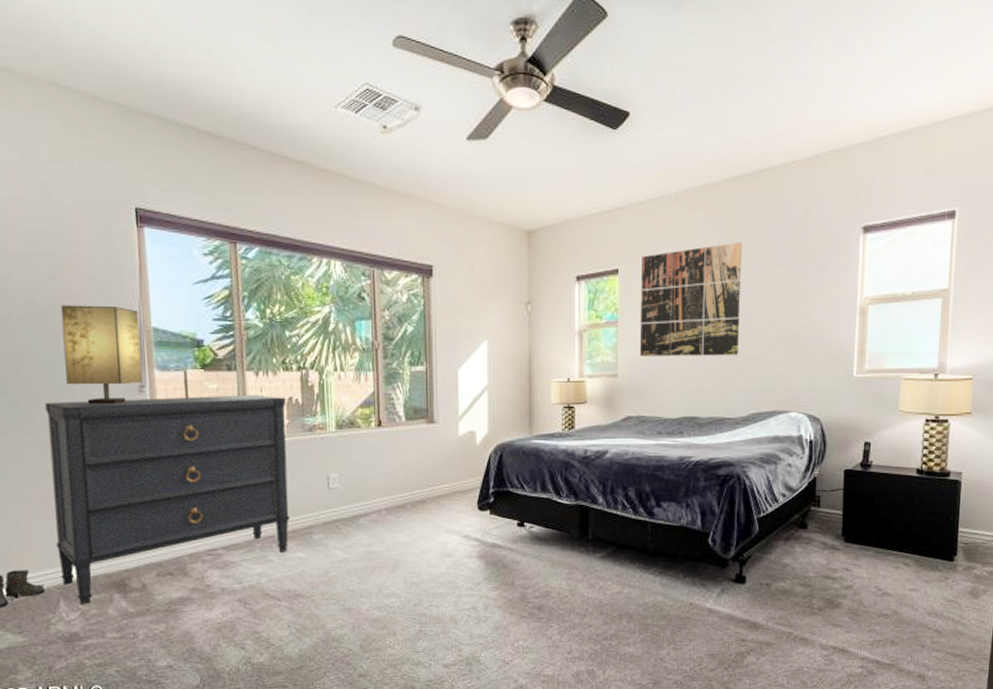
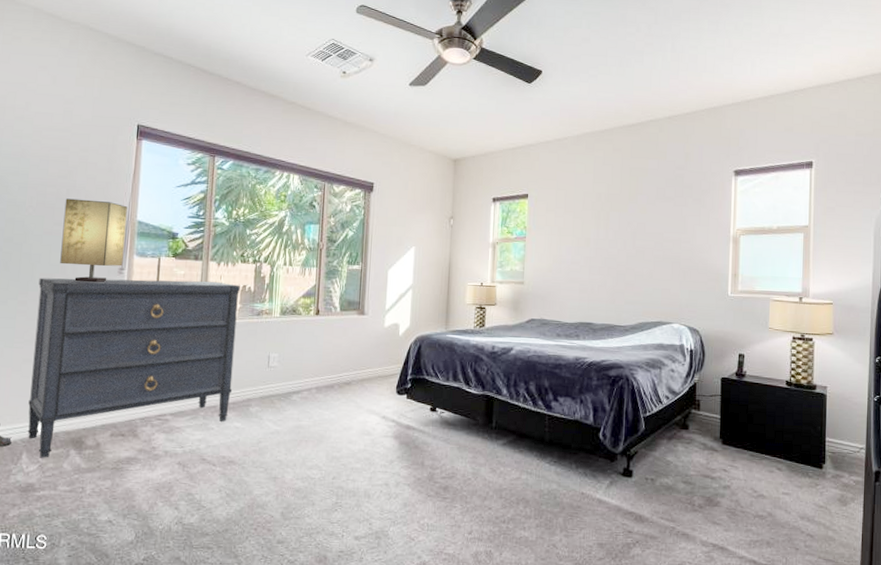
wall art: present [639,242,743,356] -> none [543,177,633,272]

